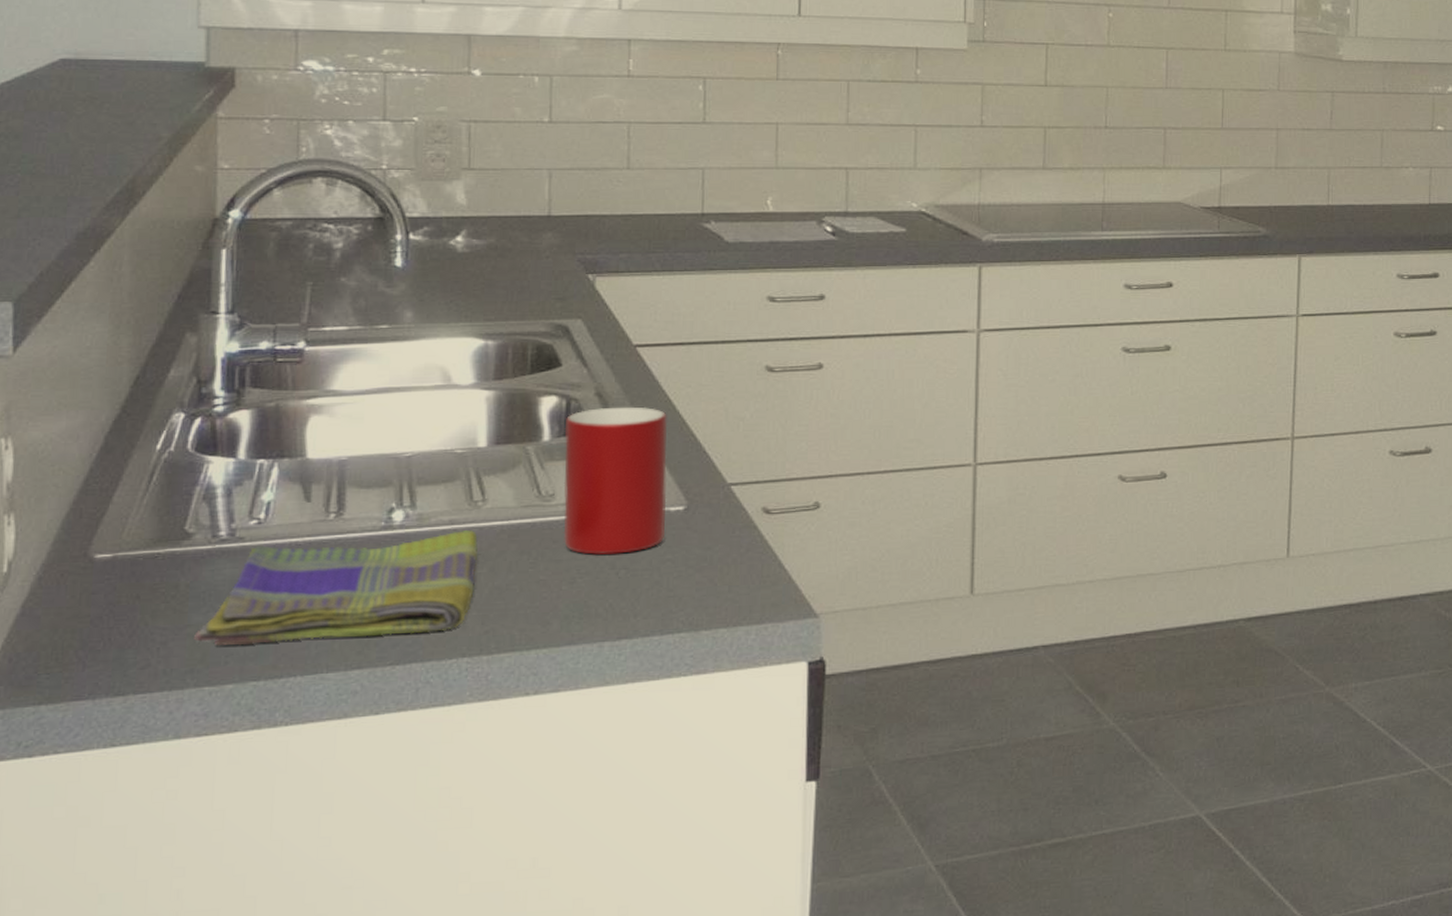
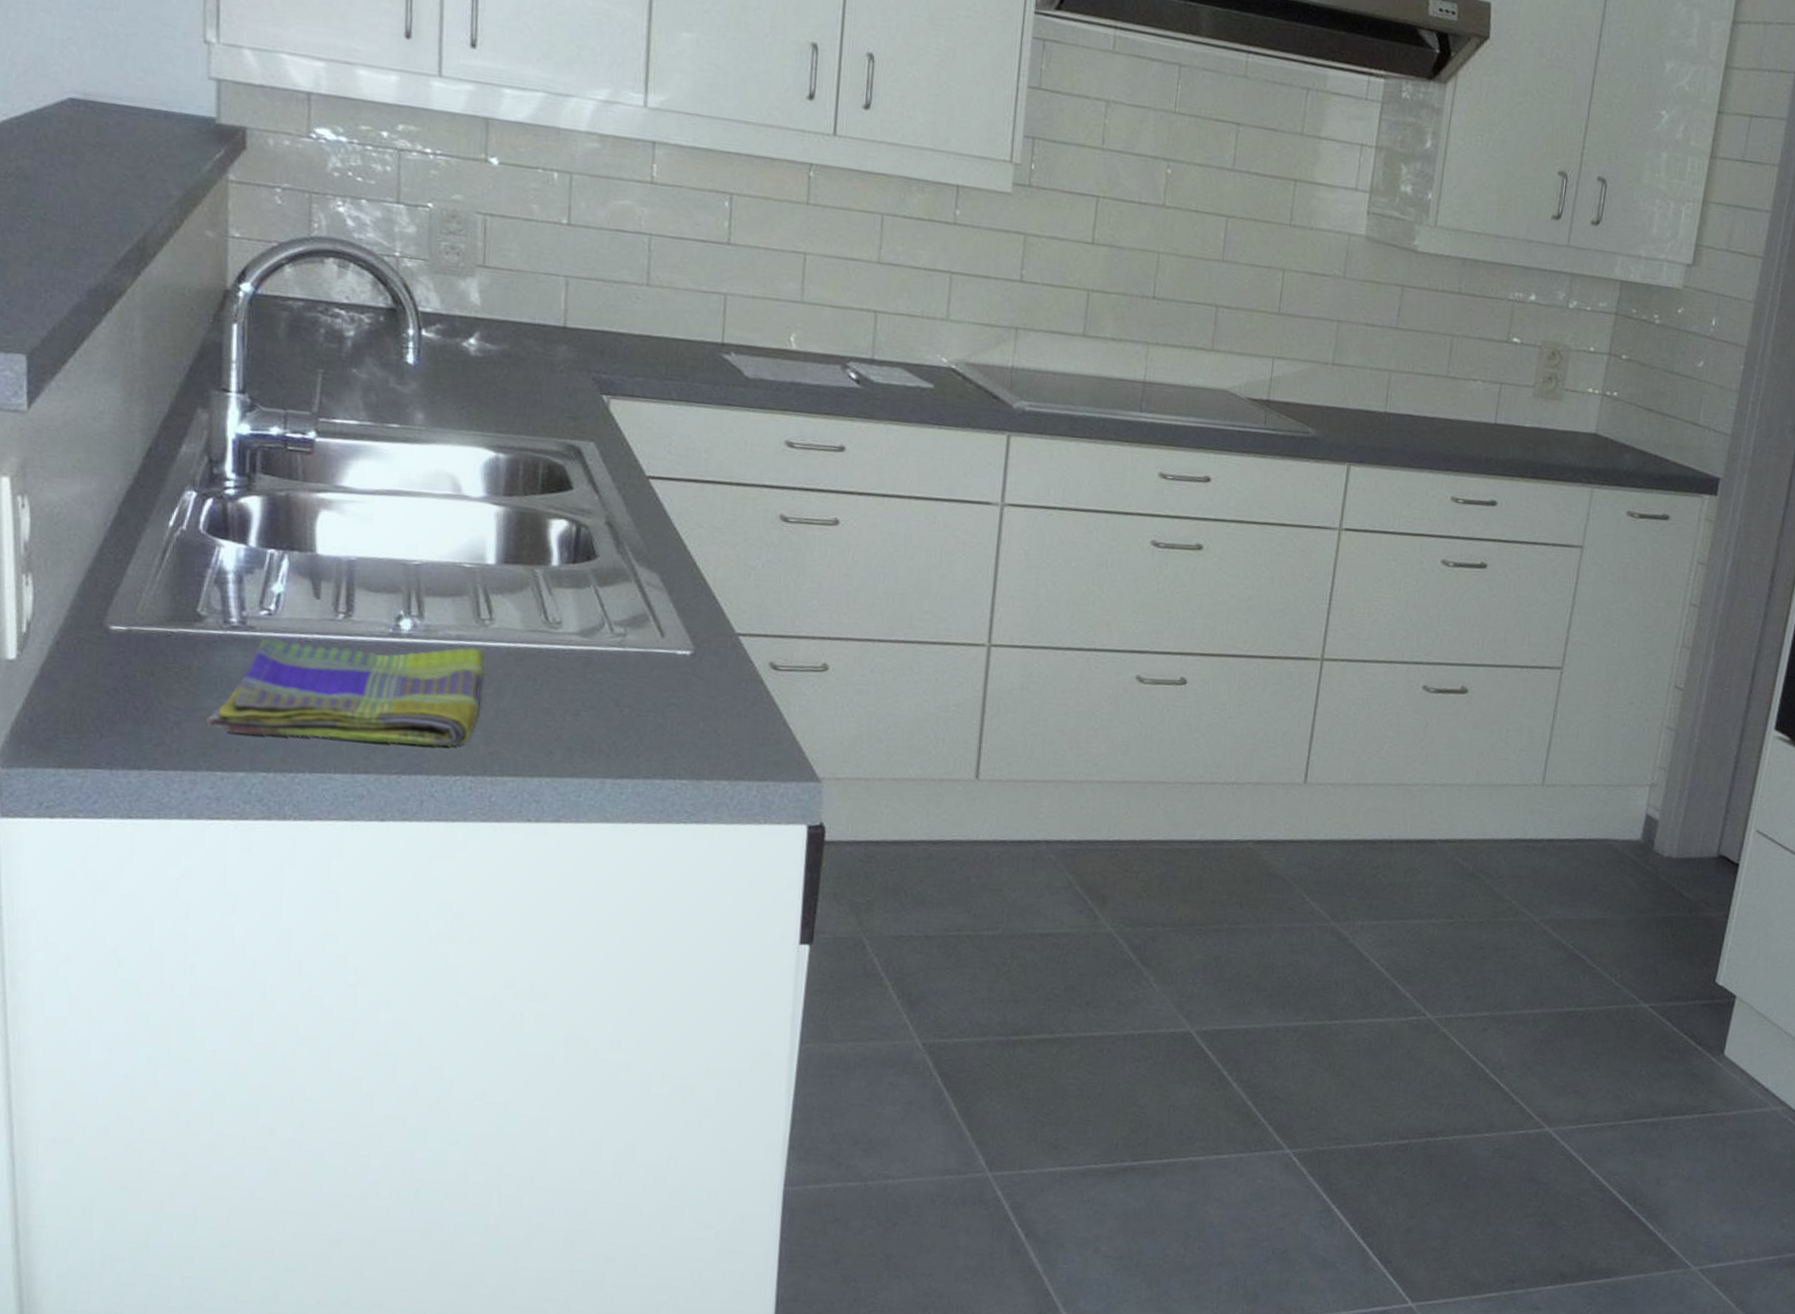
cup: present [563,406,668,555] -> none [569,538,679,692]

